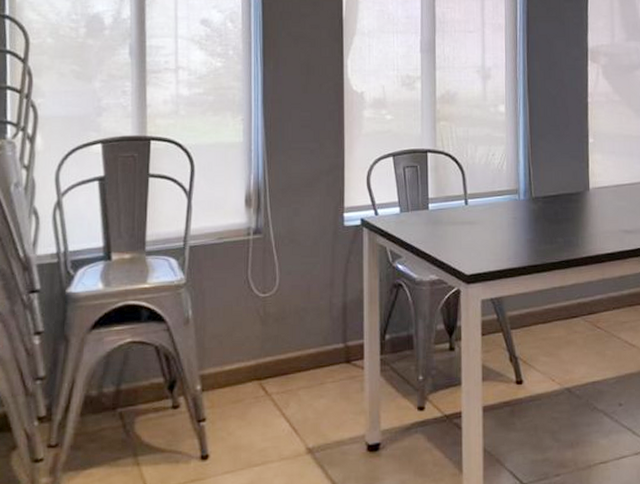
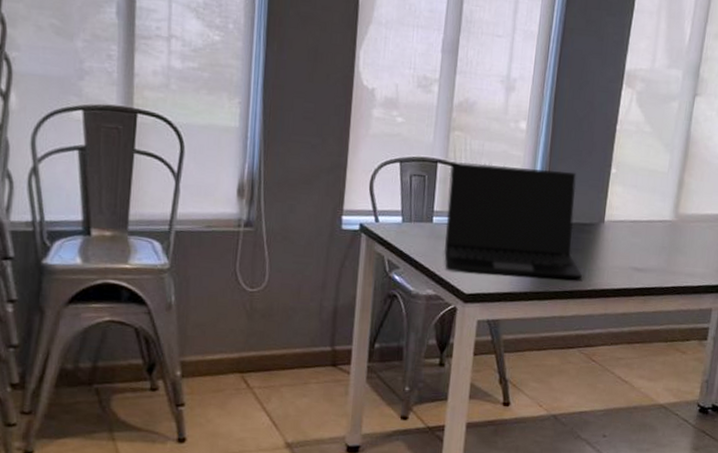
laptop: none [439,146,576,254] -> present [444,162,582,280]

